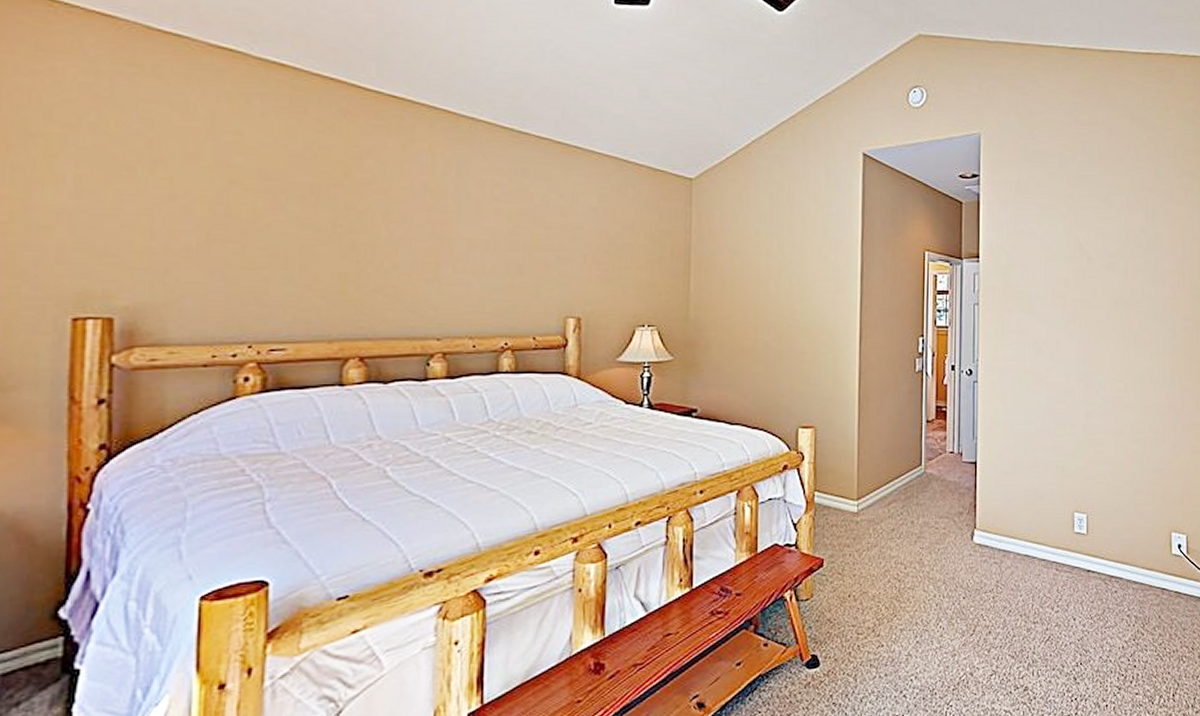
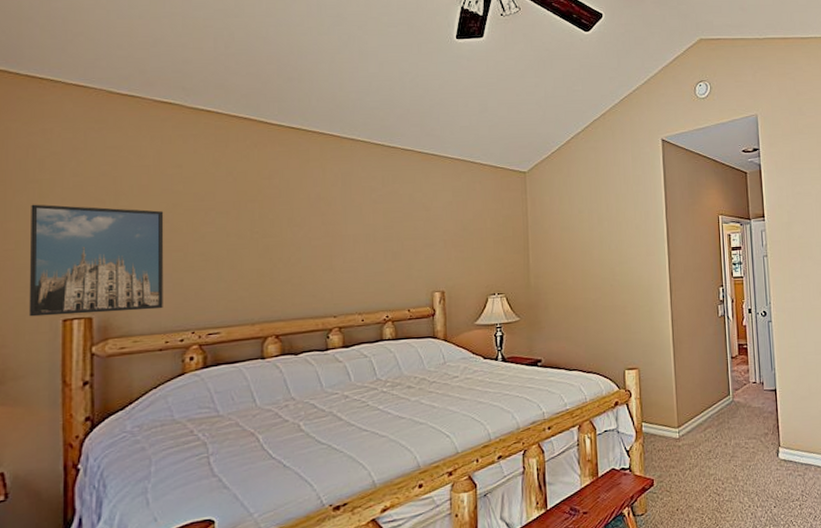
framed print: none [25,165,216,314] -> present [29,204,164,317]

